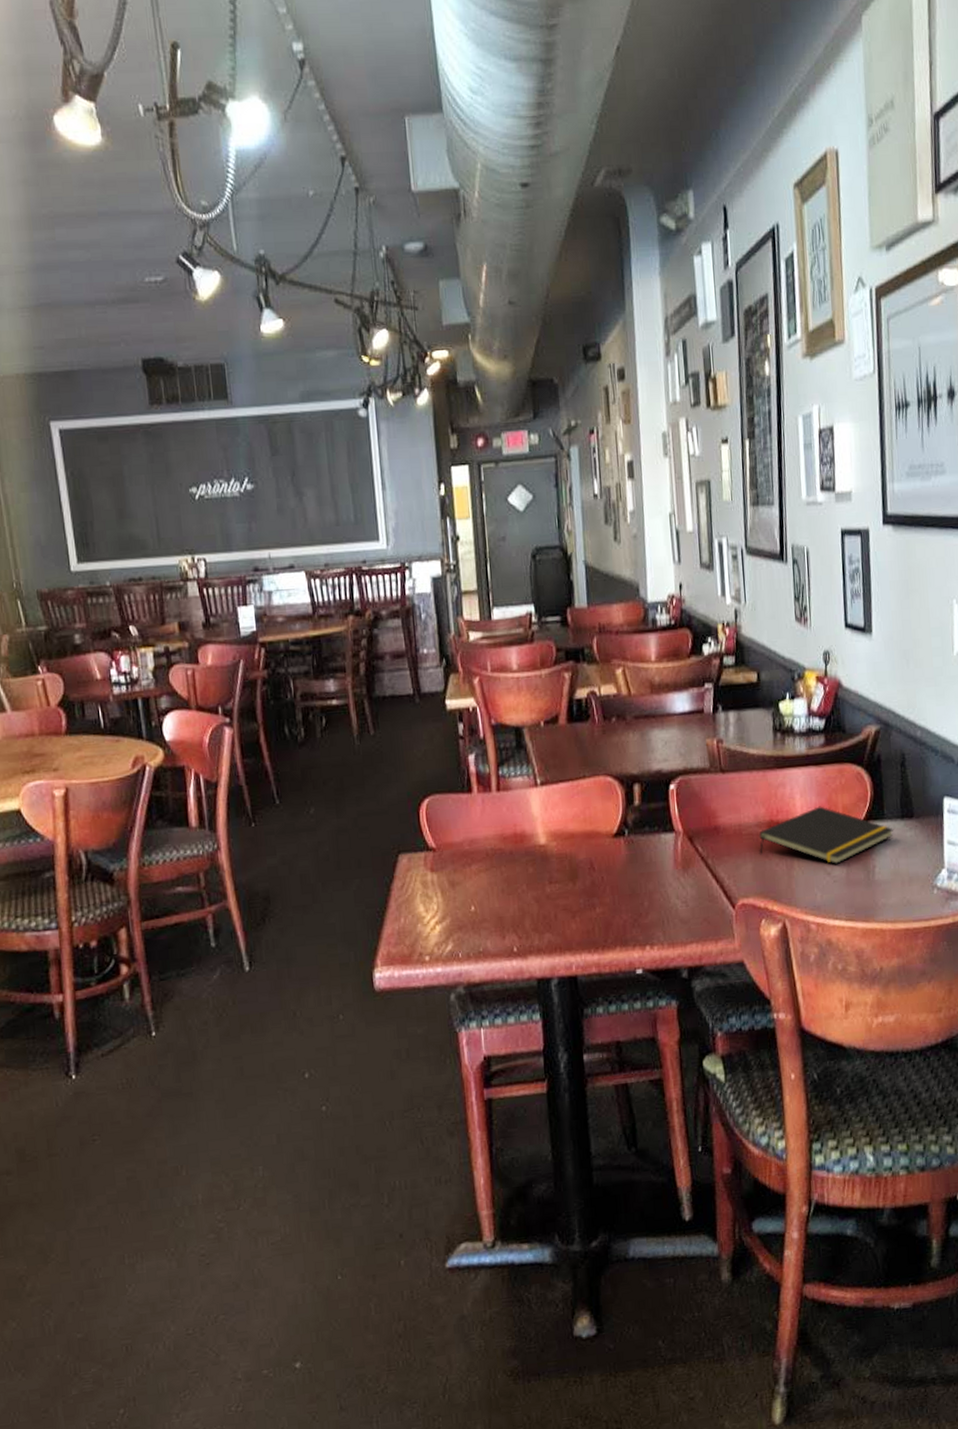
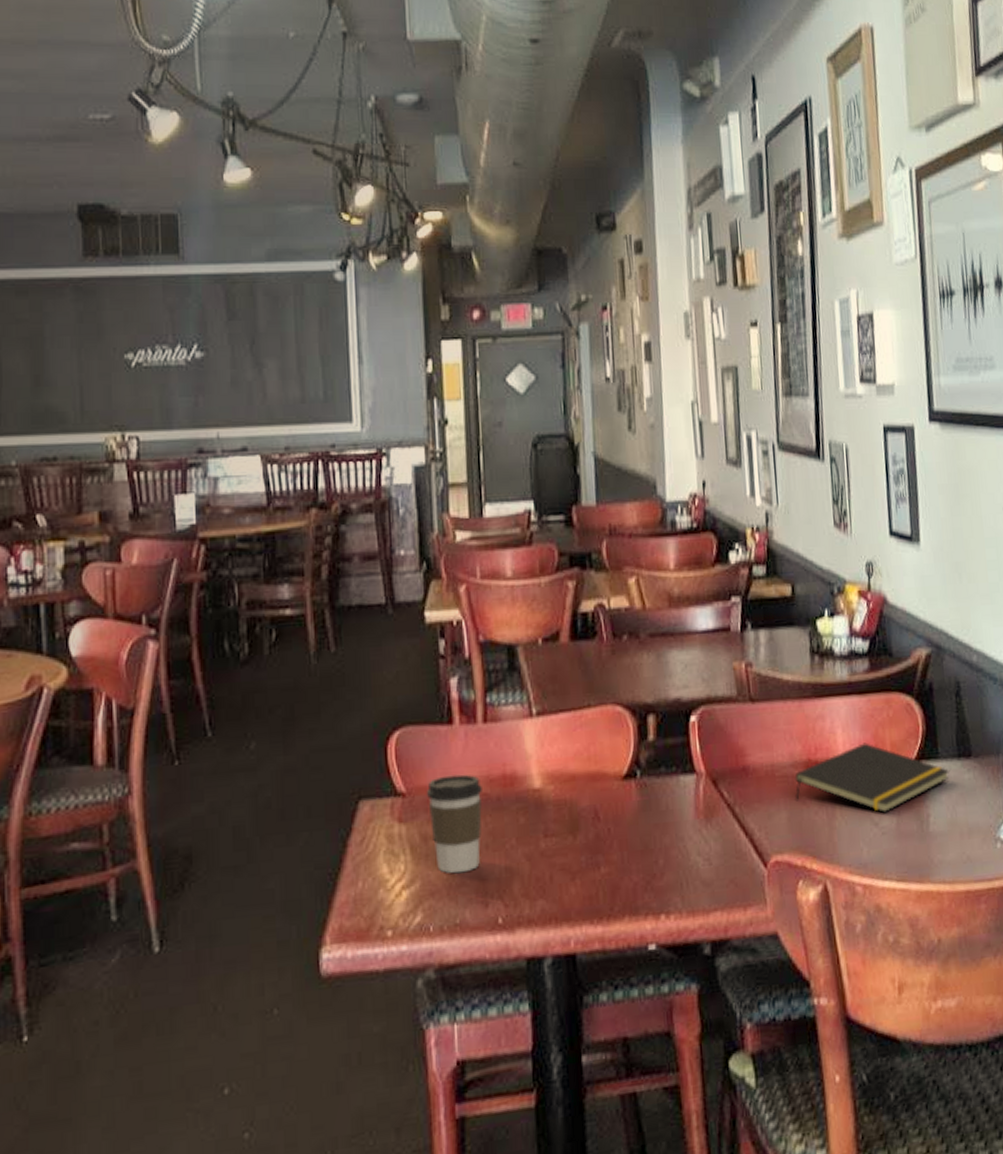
coffee cup: none [452,833,498,912] -> present [426,774,482,874]

